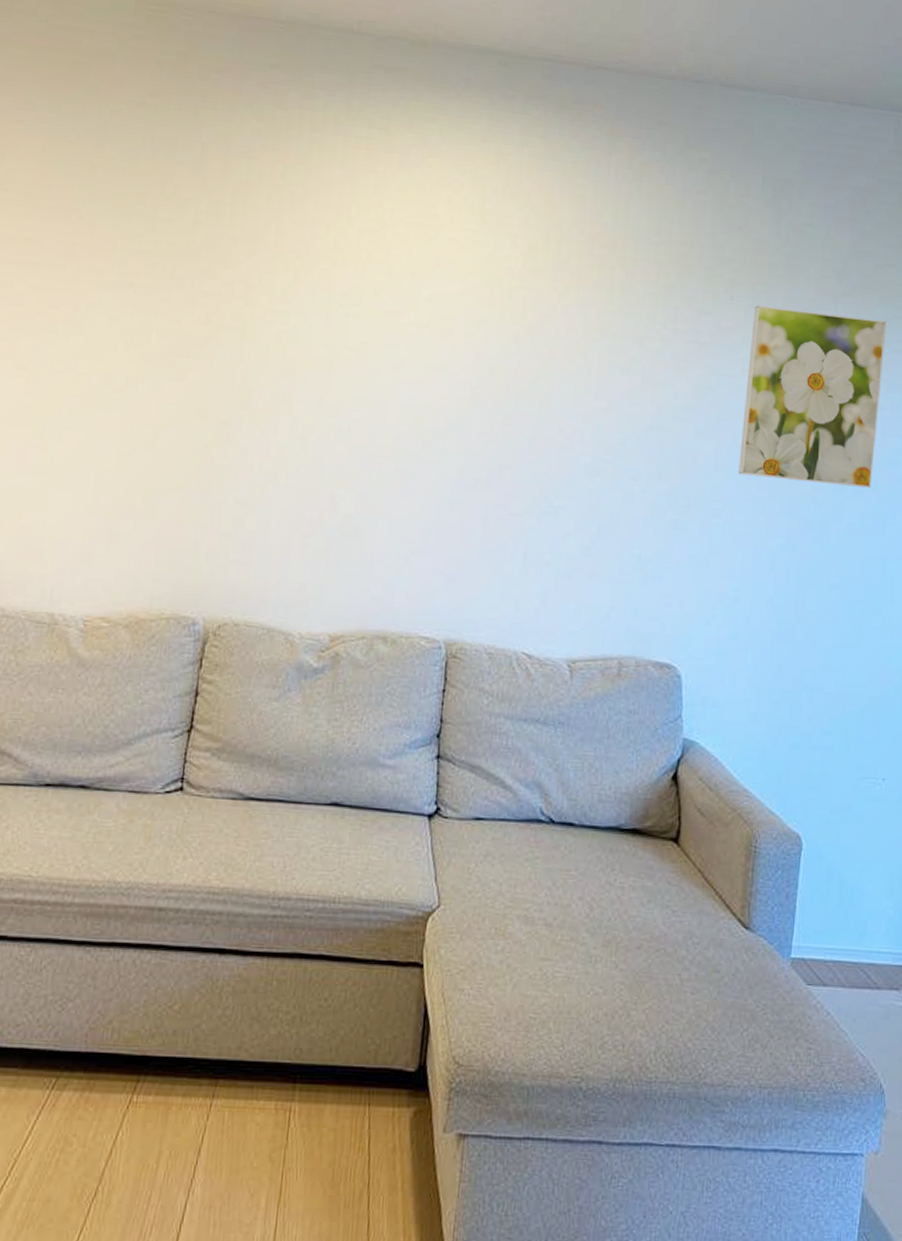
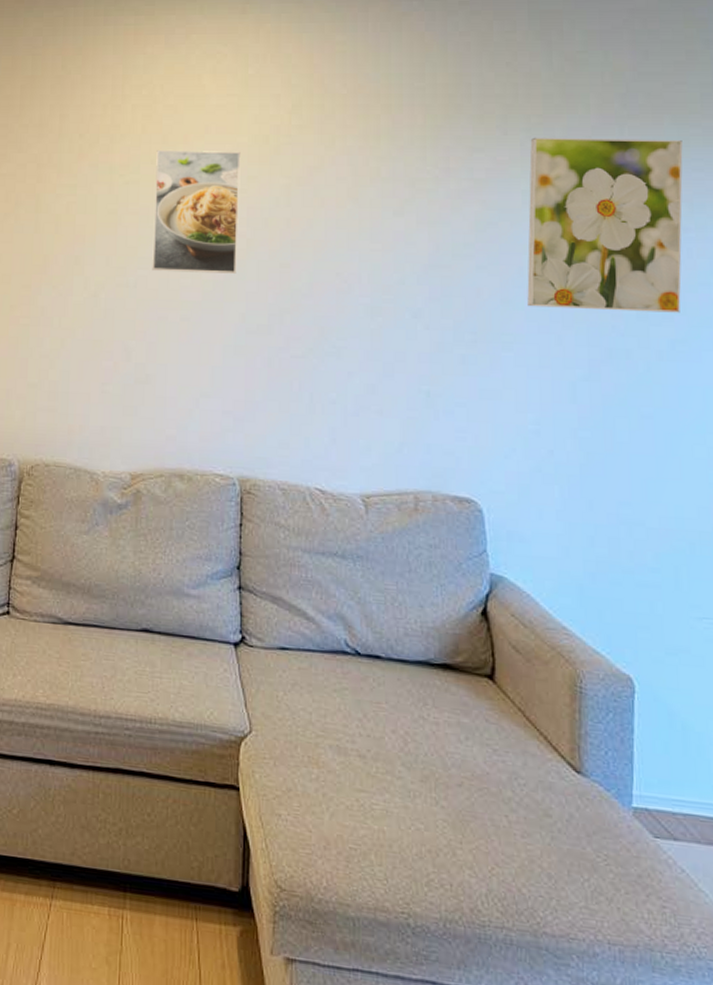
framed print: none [368,281,471,423] -> present [152,149,241,274]

